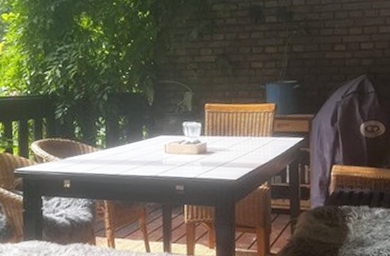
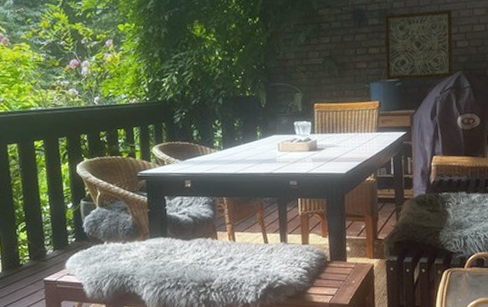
wall art: none [283,9,357,82] -> present [384,10,453,80]

